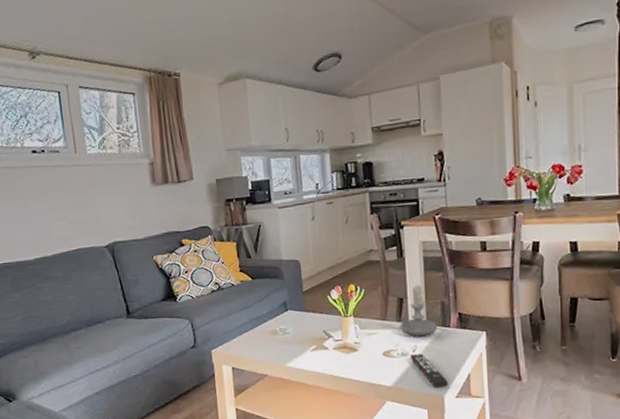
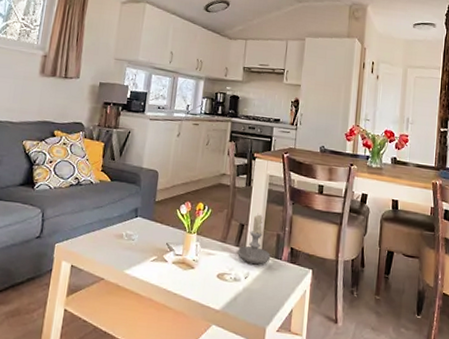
remote control: present [411,353,448,388] -> none [242,280,272,320]

